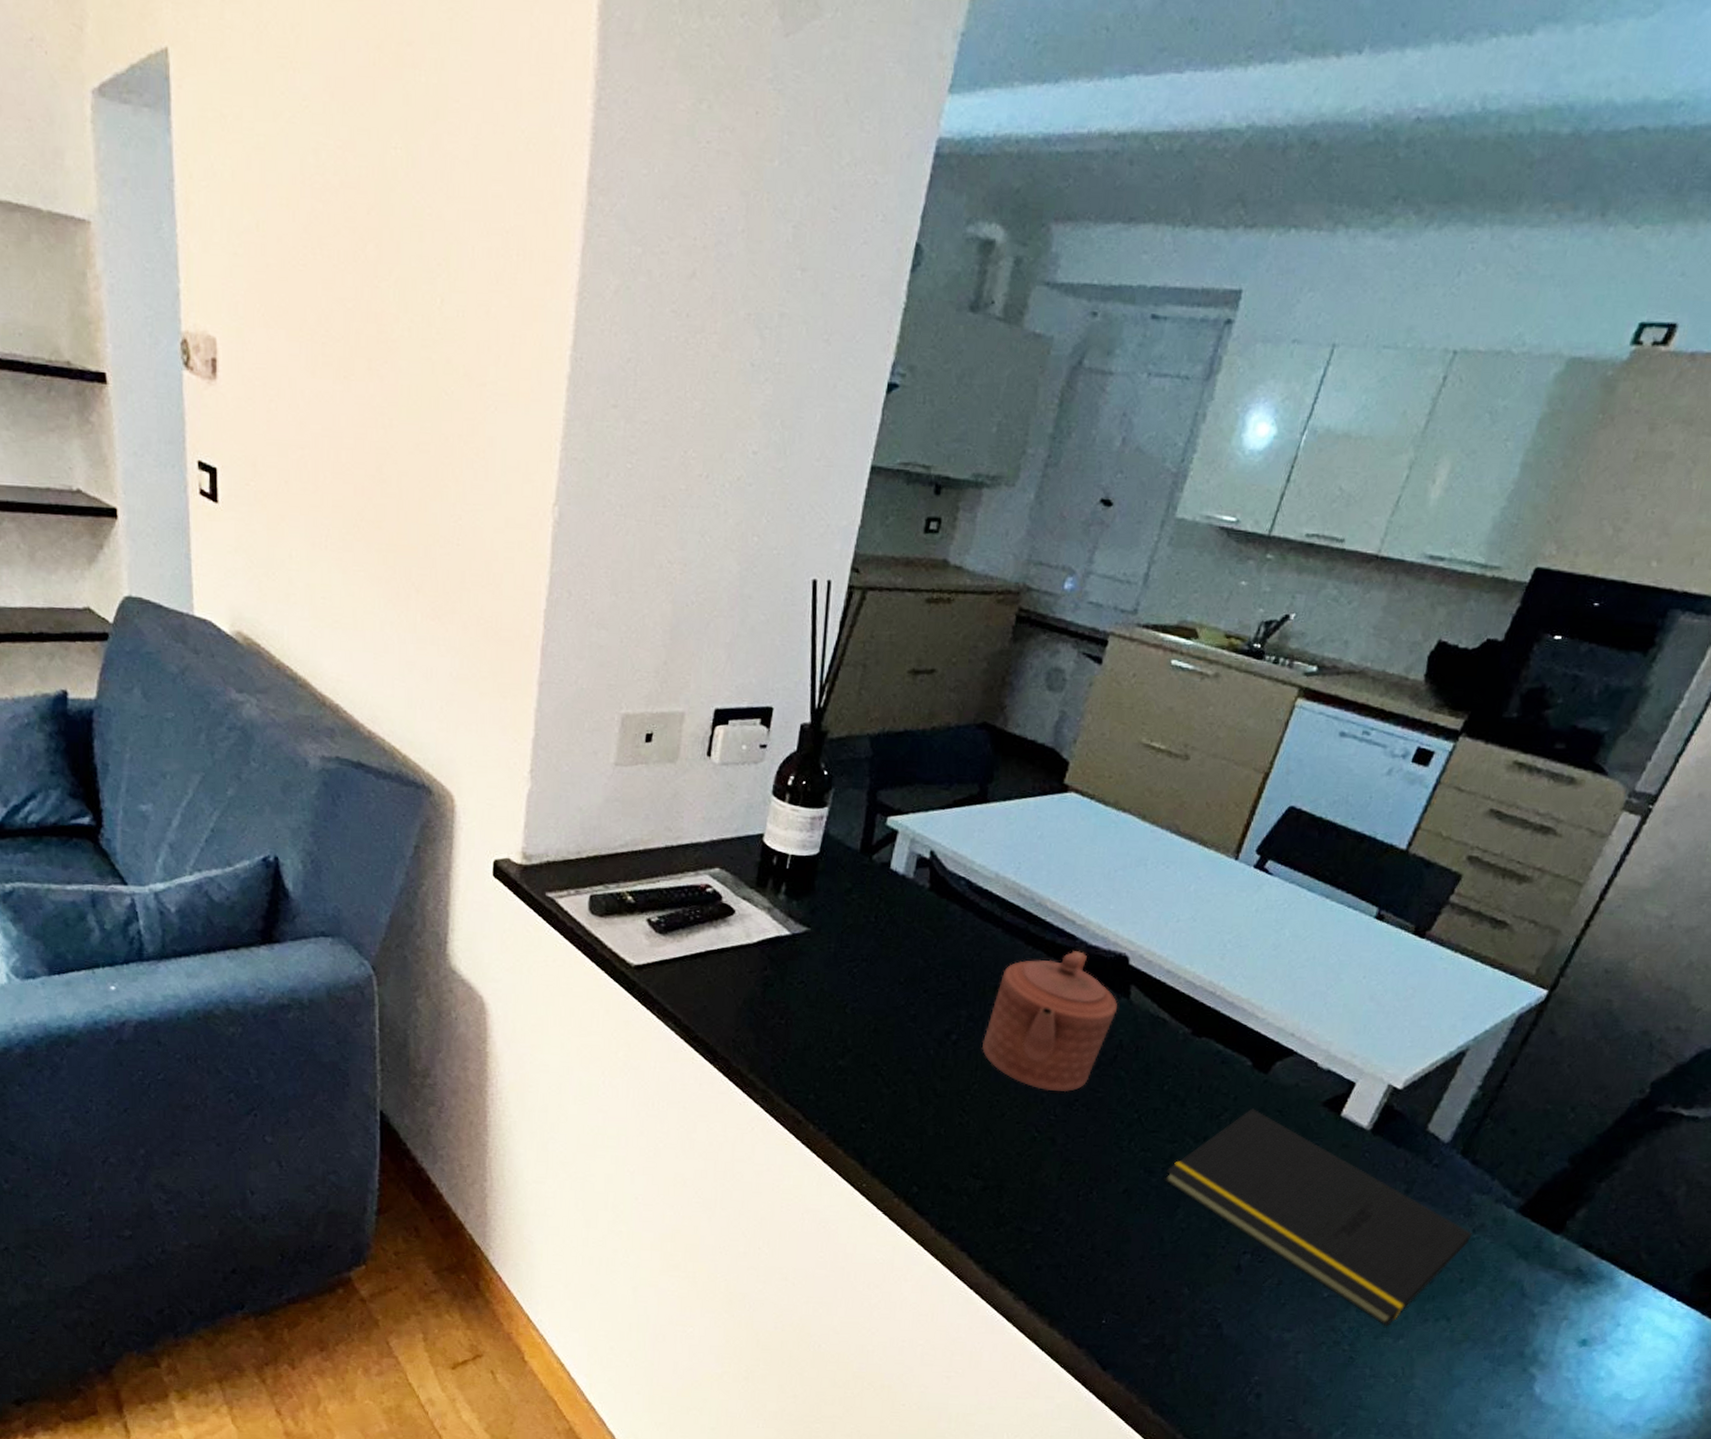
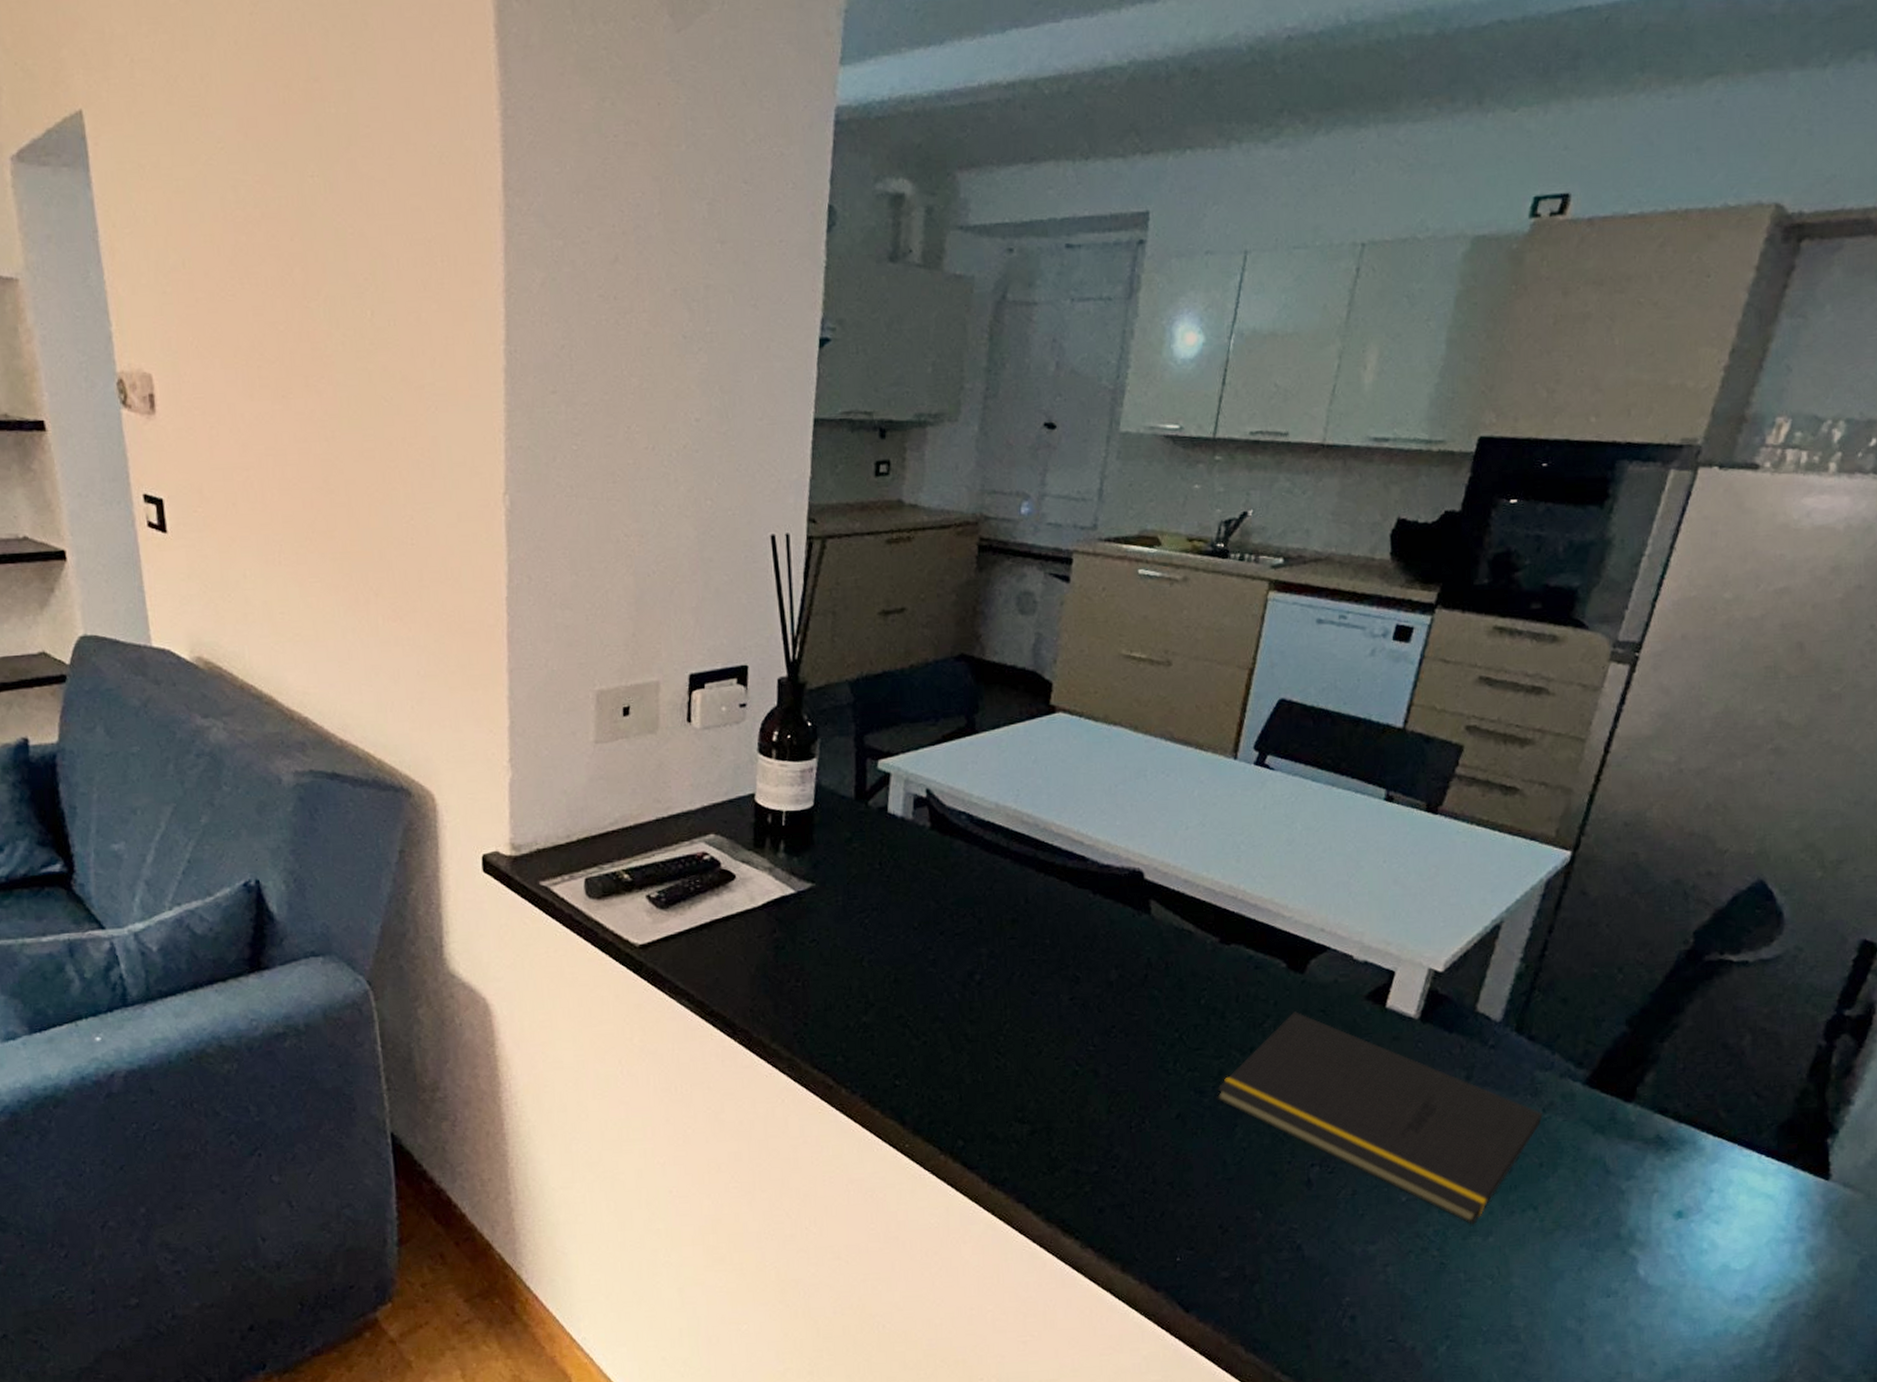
teapot: present [981,951,1118,1093] -> none [1007,872,1141,1021]

